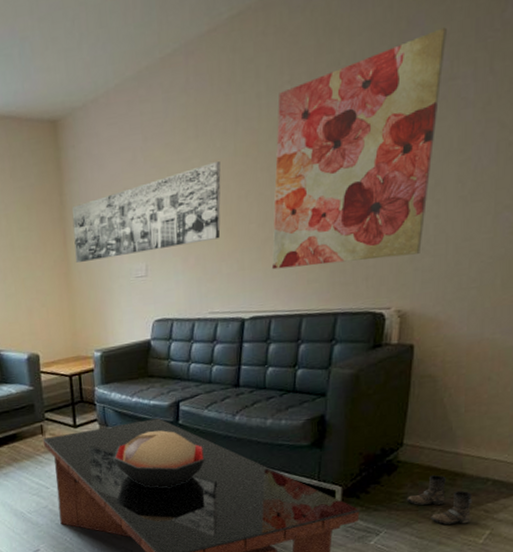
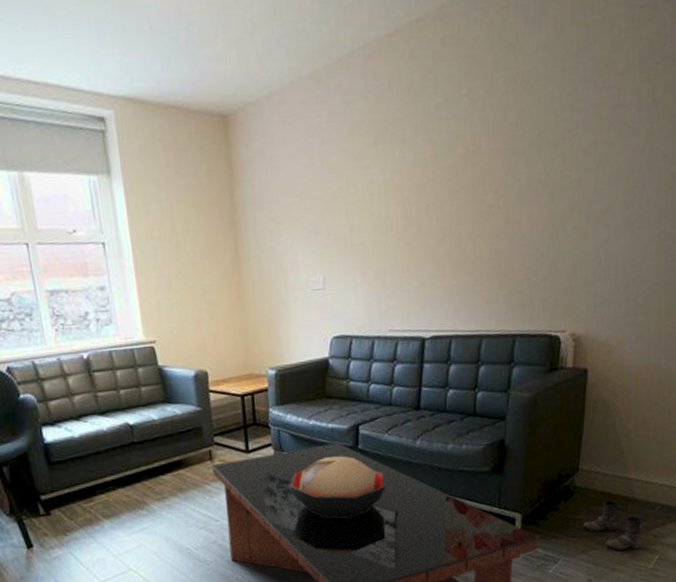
wall art: present [72,160,221,263] -> none [244,171,401,272]
wall art: present [271,27,447,270] -> none [451,55,614,288]

